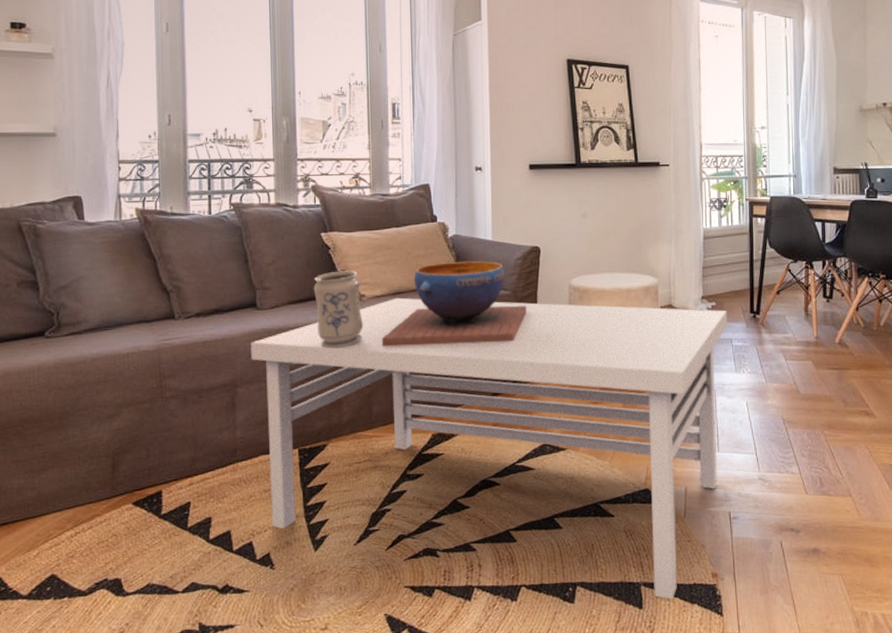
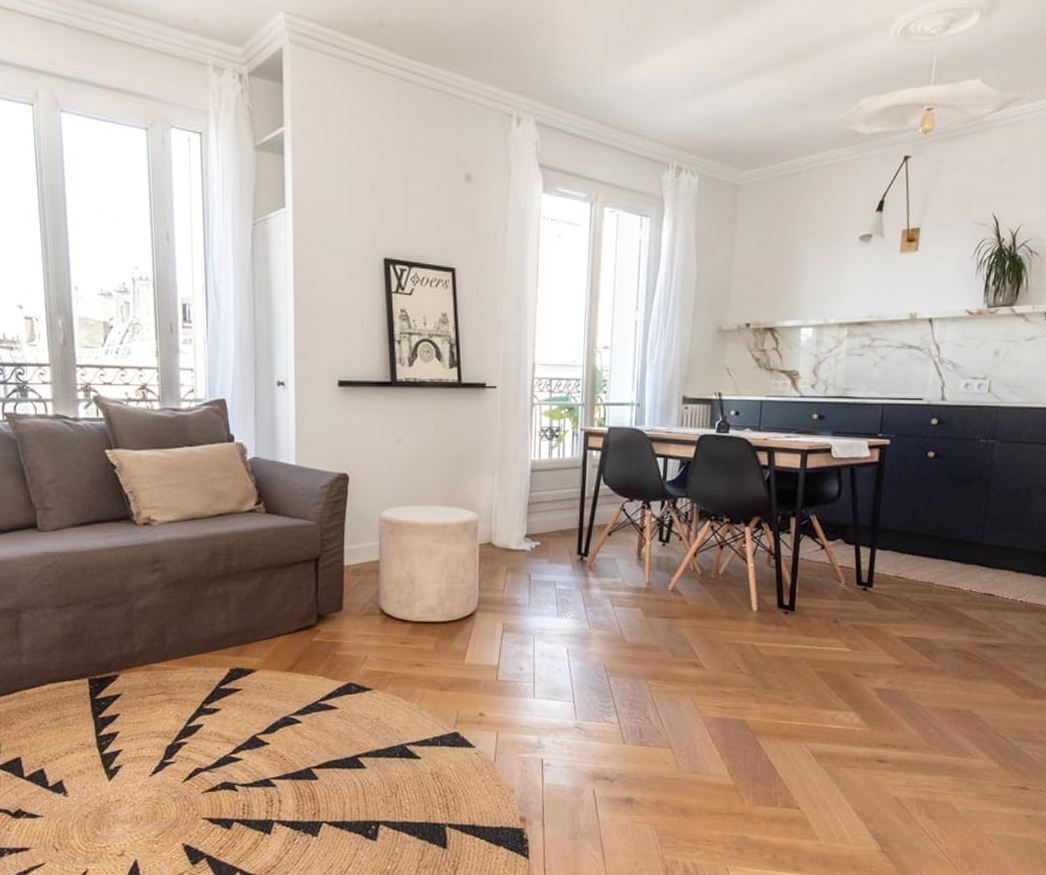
coffee table: present [251,297,728,599] -> none [33,524,553,841]
vase: present [313,270,364,349] -> none [98,492,155,576]
decorative bowl: present [381,261,527,347] -> none [174,486,333,576]

